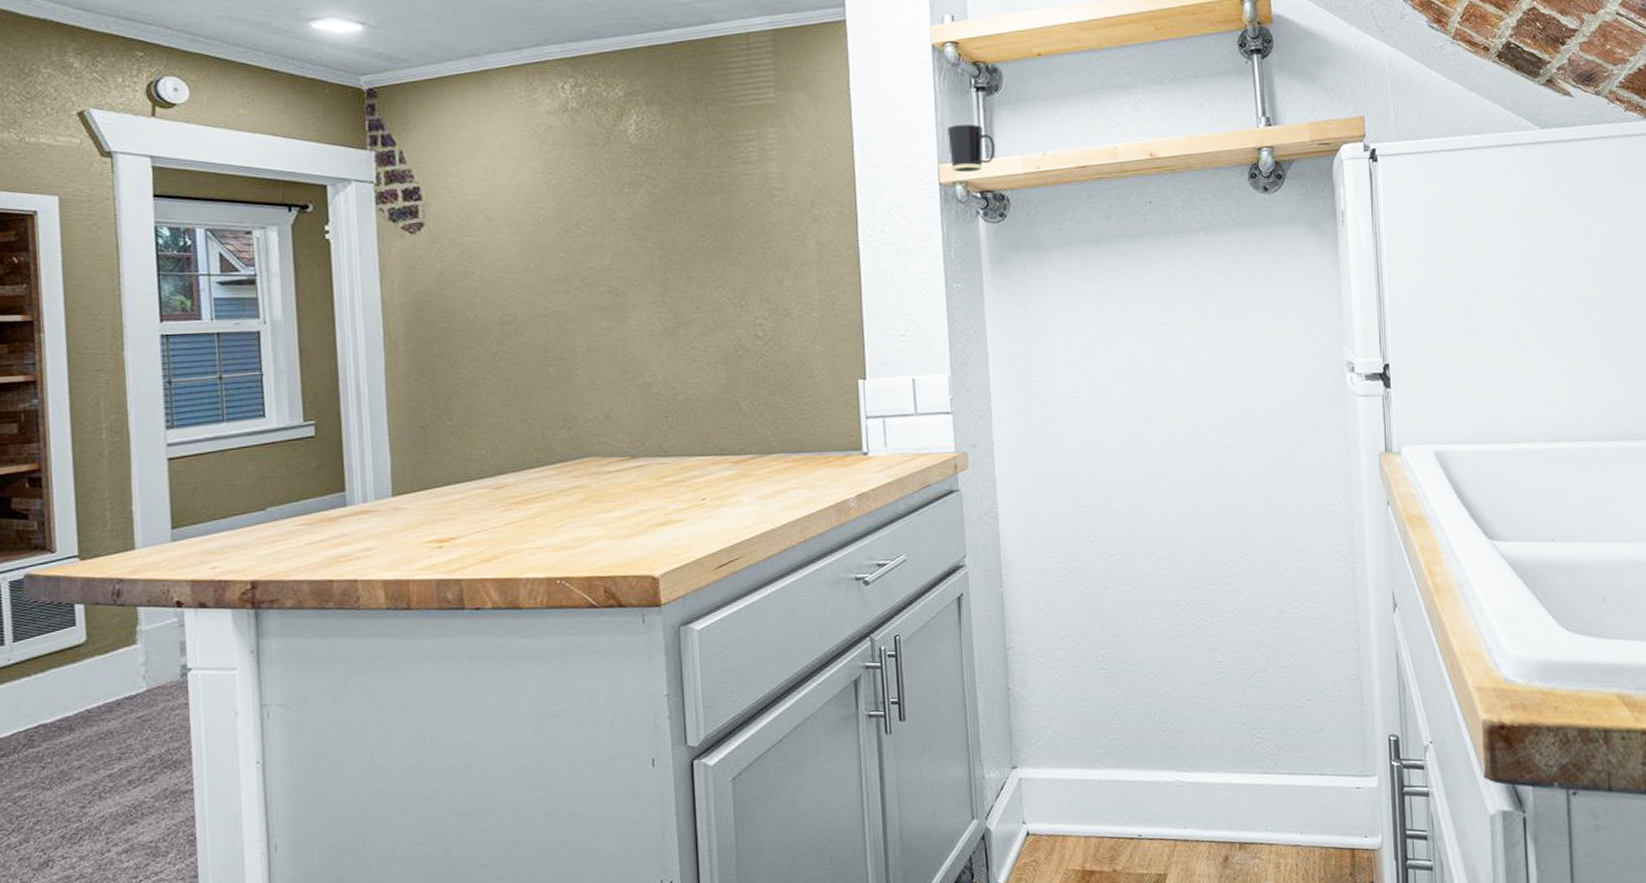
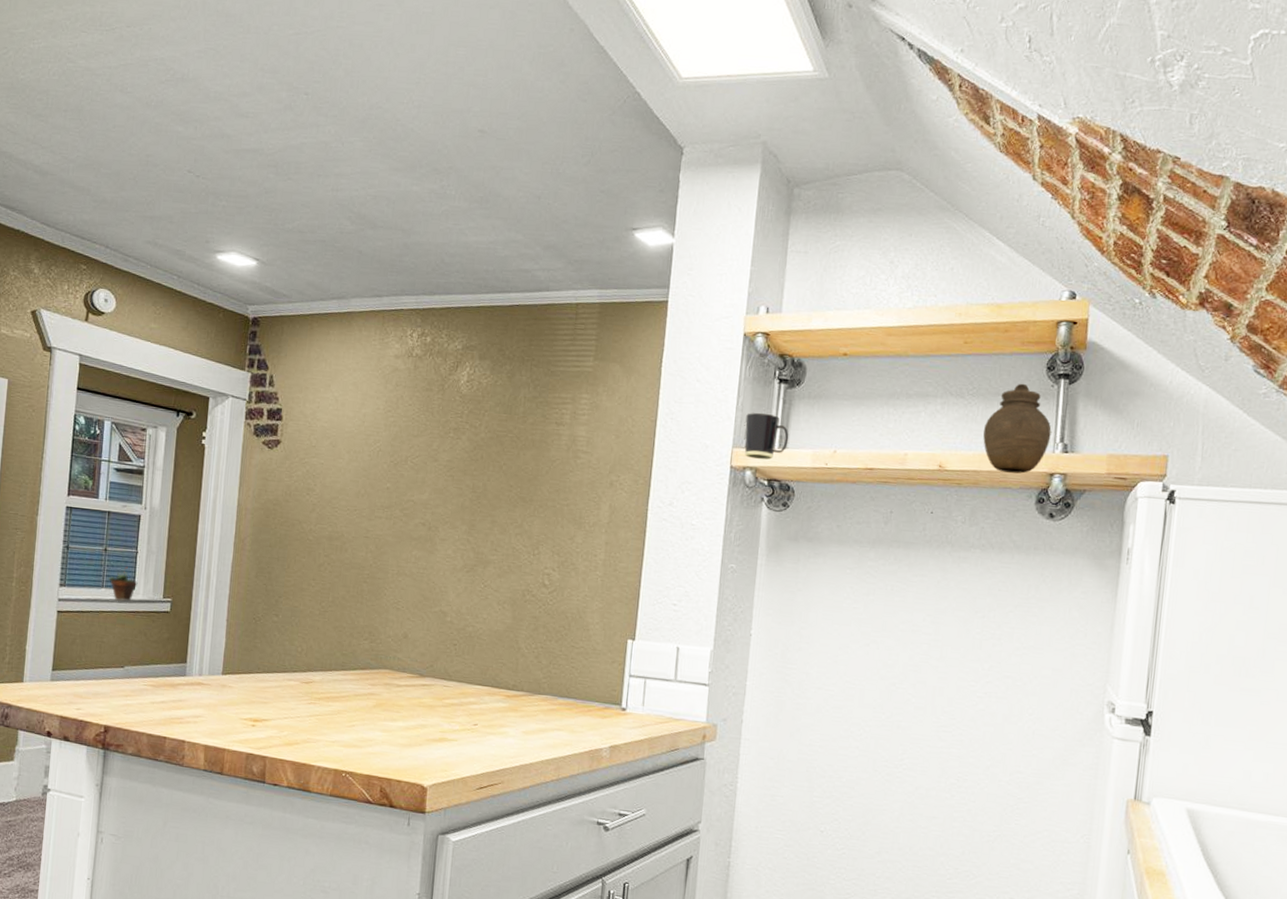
succulent plant: none [228,391,269,435] -> present [108,565,138,602]
jar: none [1188,63,1253,153] -> present [983,383,1052,474]

